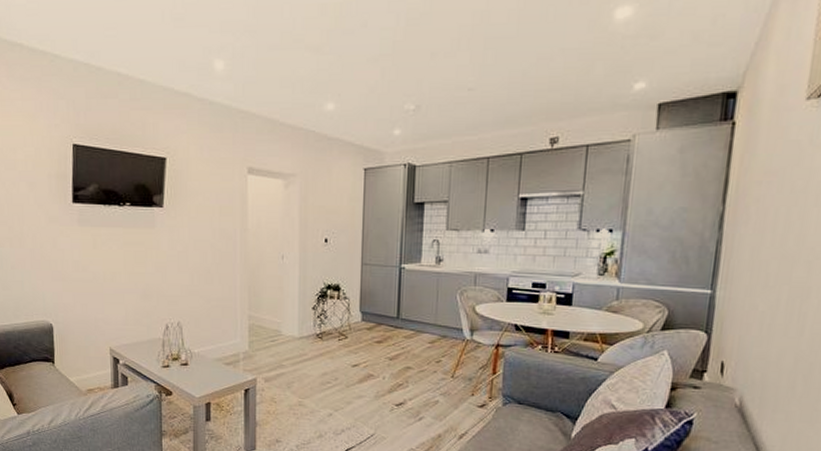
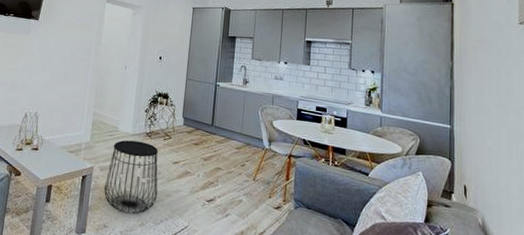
side table: none [272,344,336,426] -> present [104,140,158,214]

